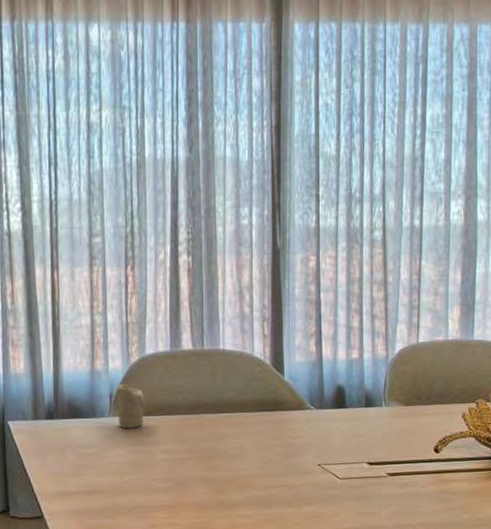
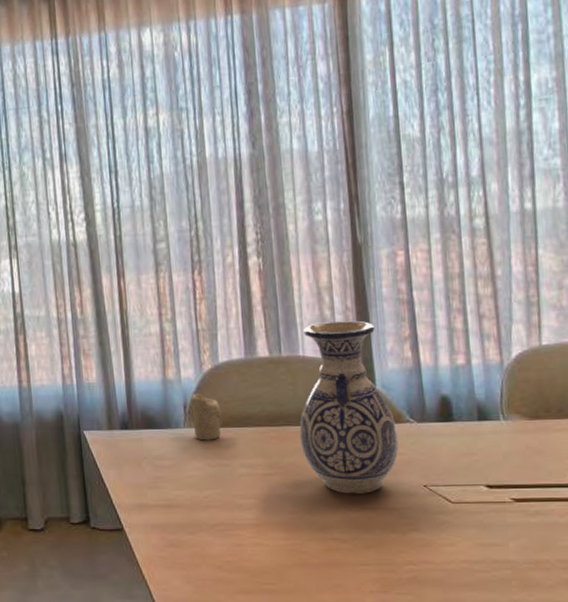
vase: none [215,318,299,475] -> present [299,320,399,494]

